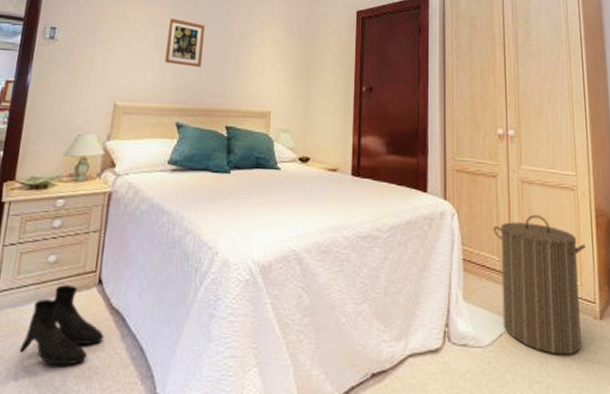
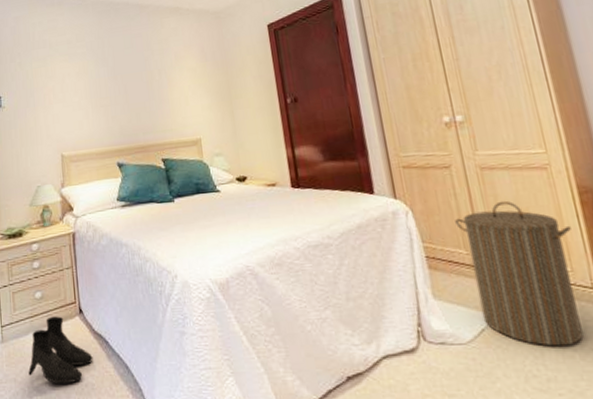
picture frame: present [164,18,205,68] -> none [92,68,129,111]

